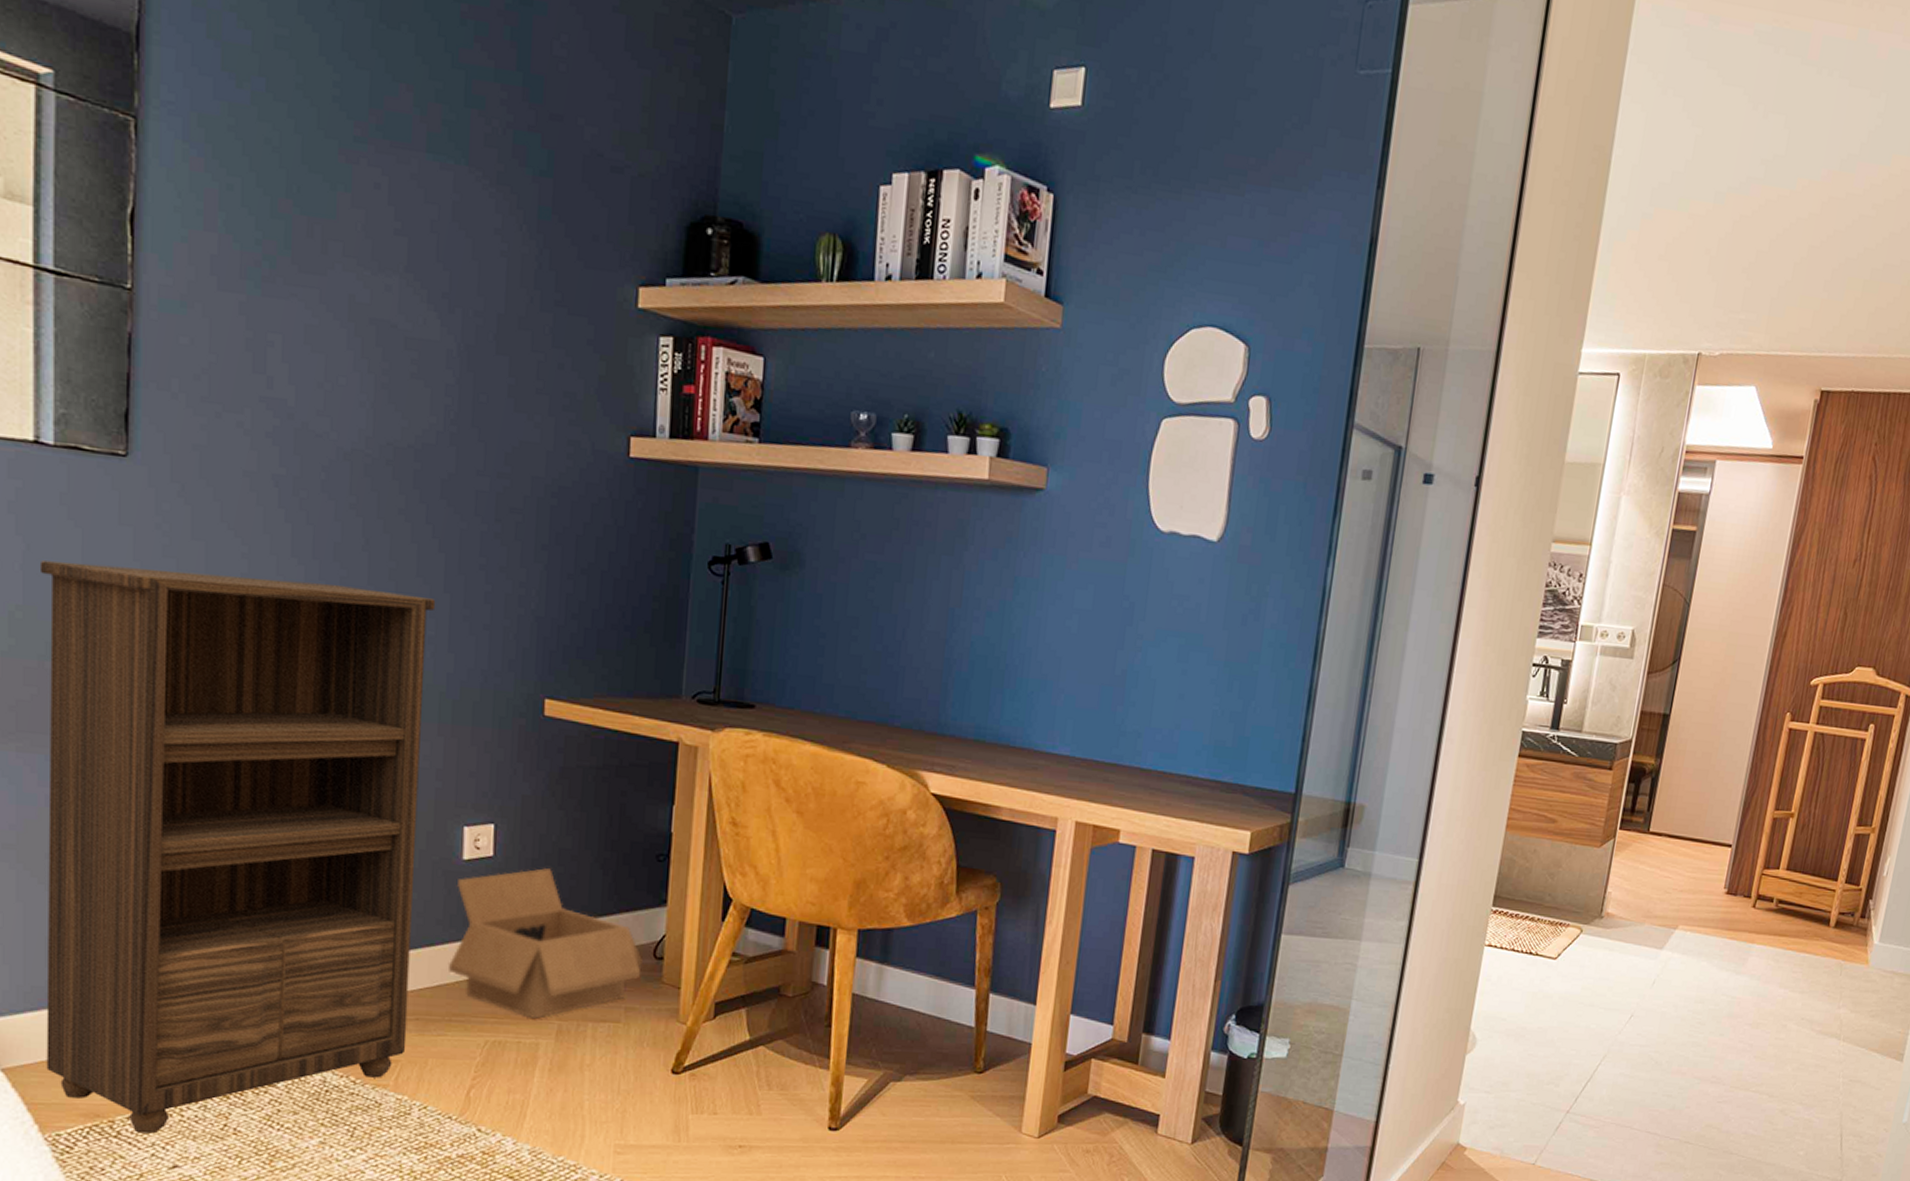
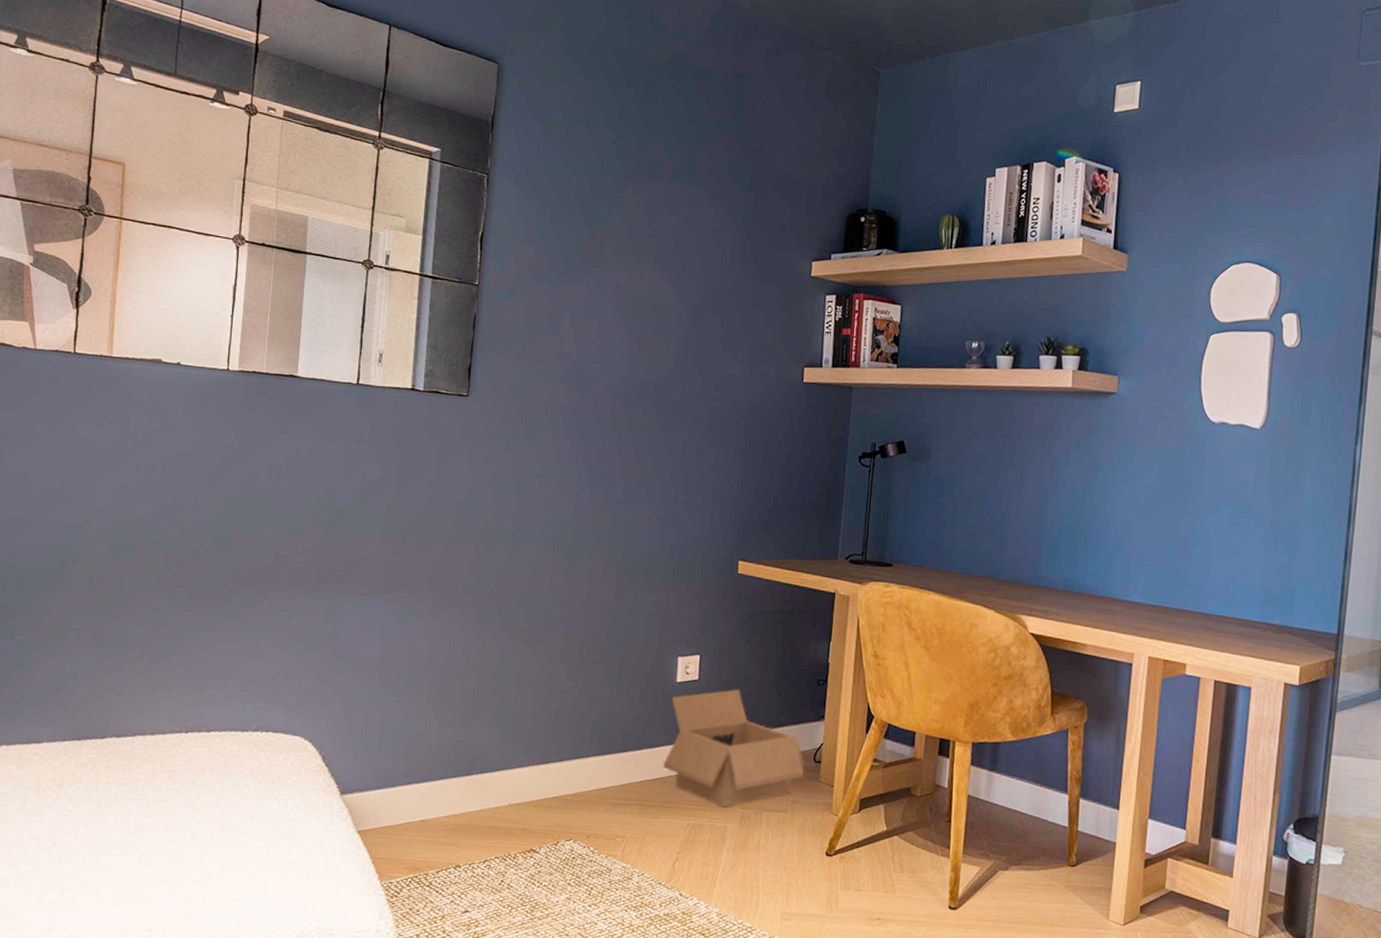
bookshelf: present [39,560,436,1134] -> none [386,469,665,885]

